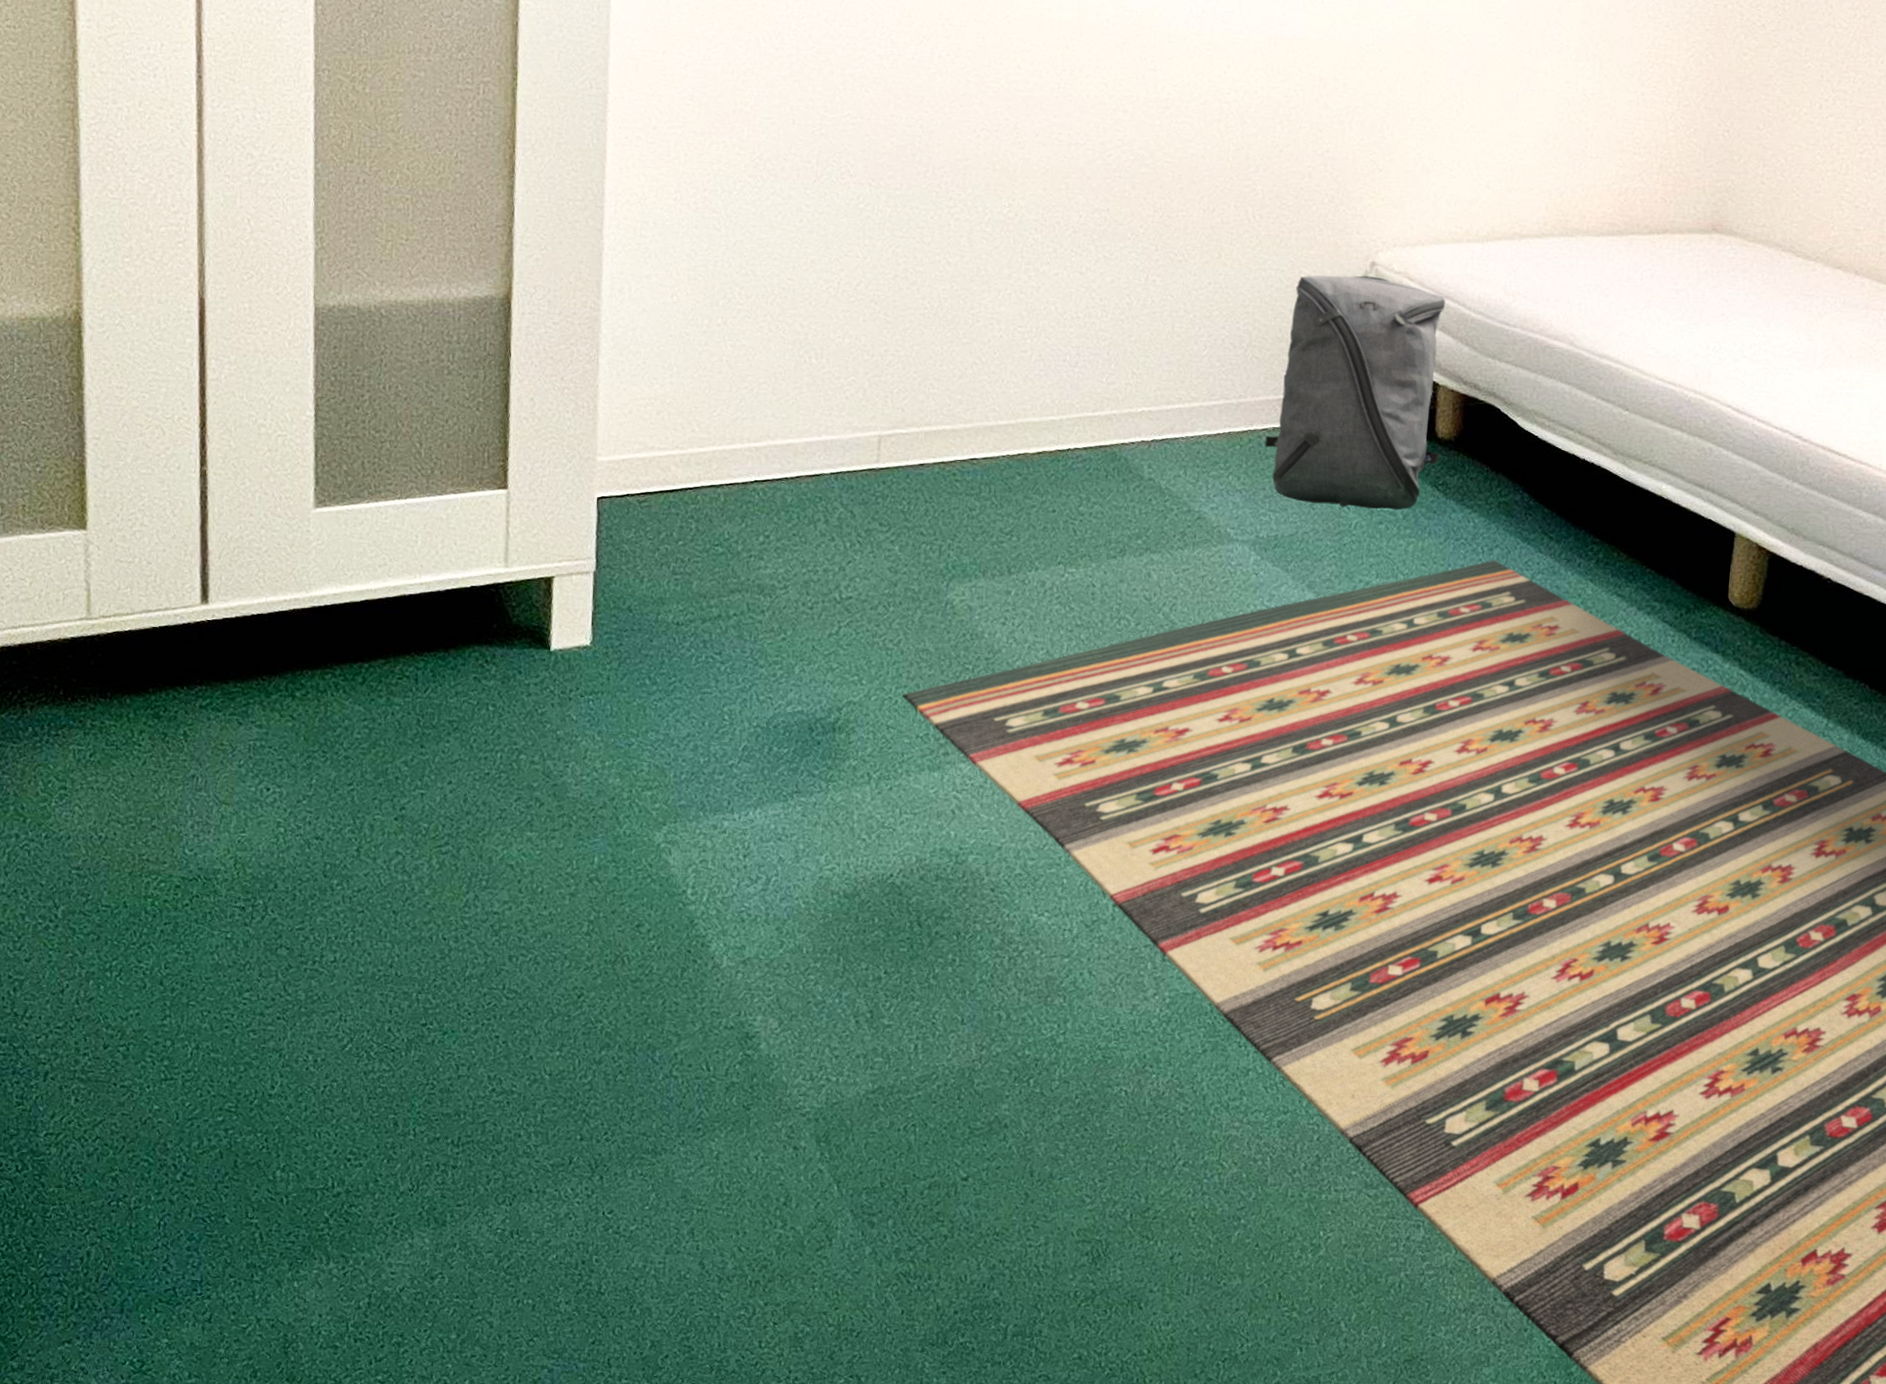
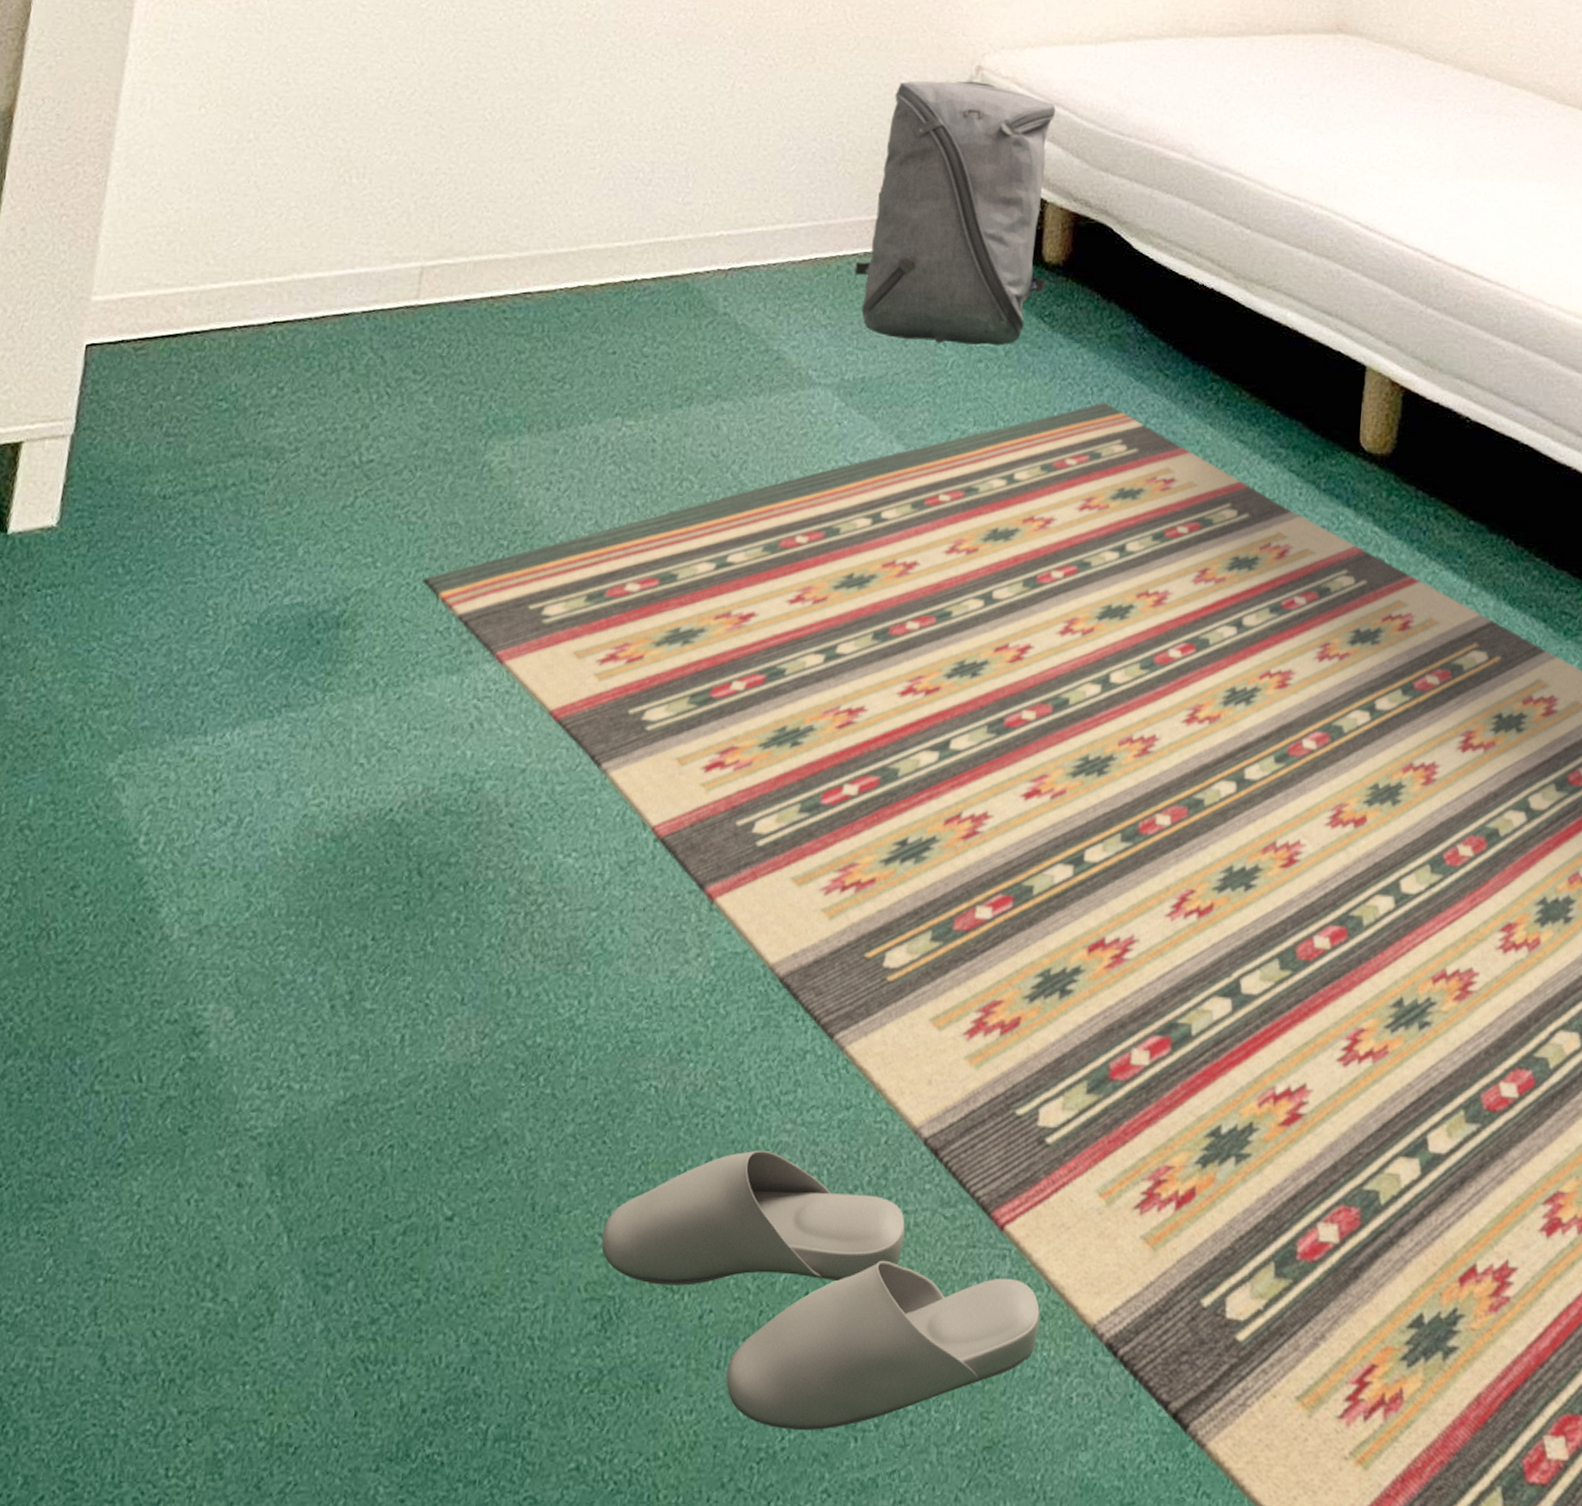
slippers: none [1088,1140,1449,1342] -> present [601,1150,1040,1430]

